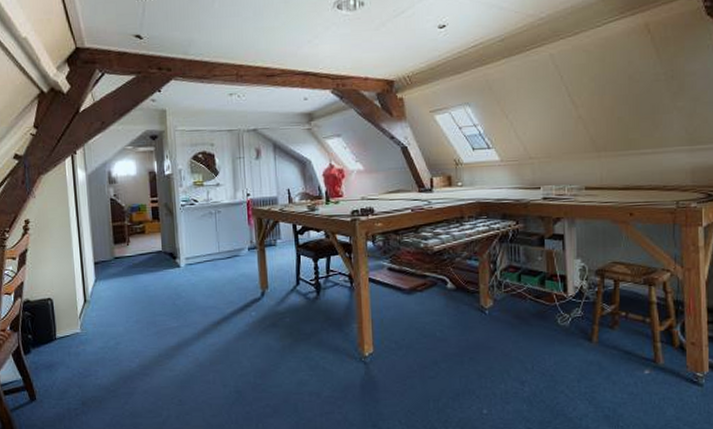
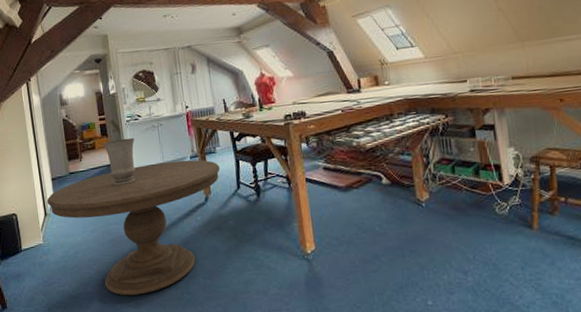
dining table: none [87,251,280,392] -> present [46,159,221,296]
vase: none [153,224,189,275] -> present [102,137,136,186]

